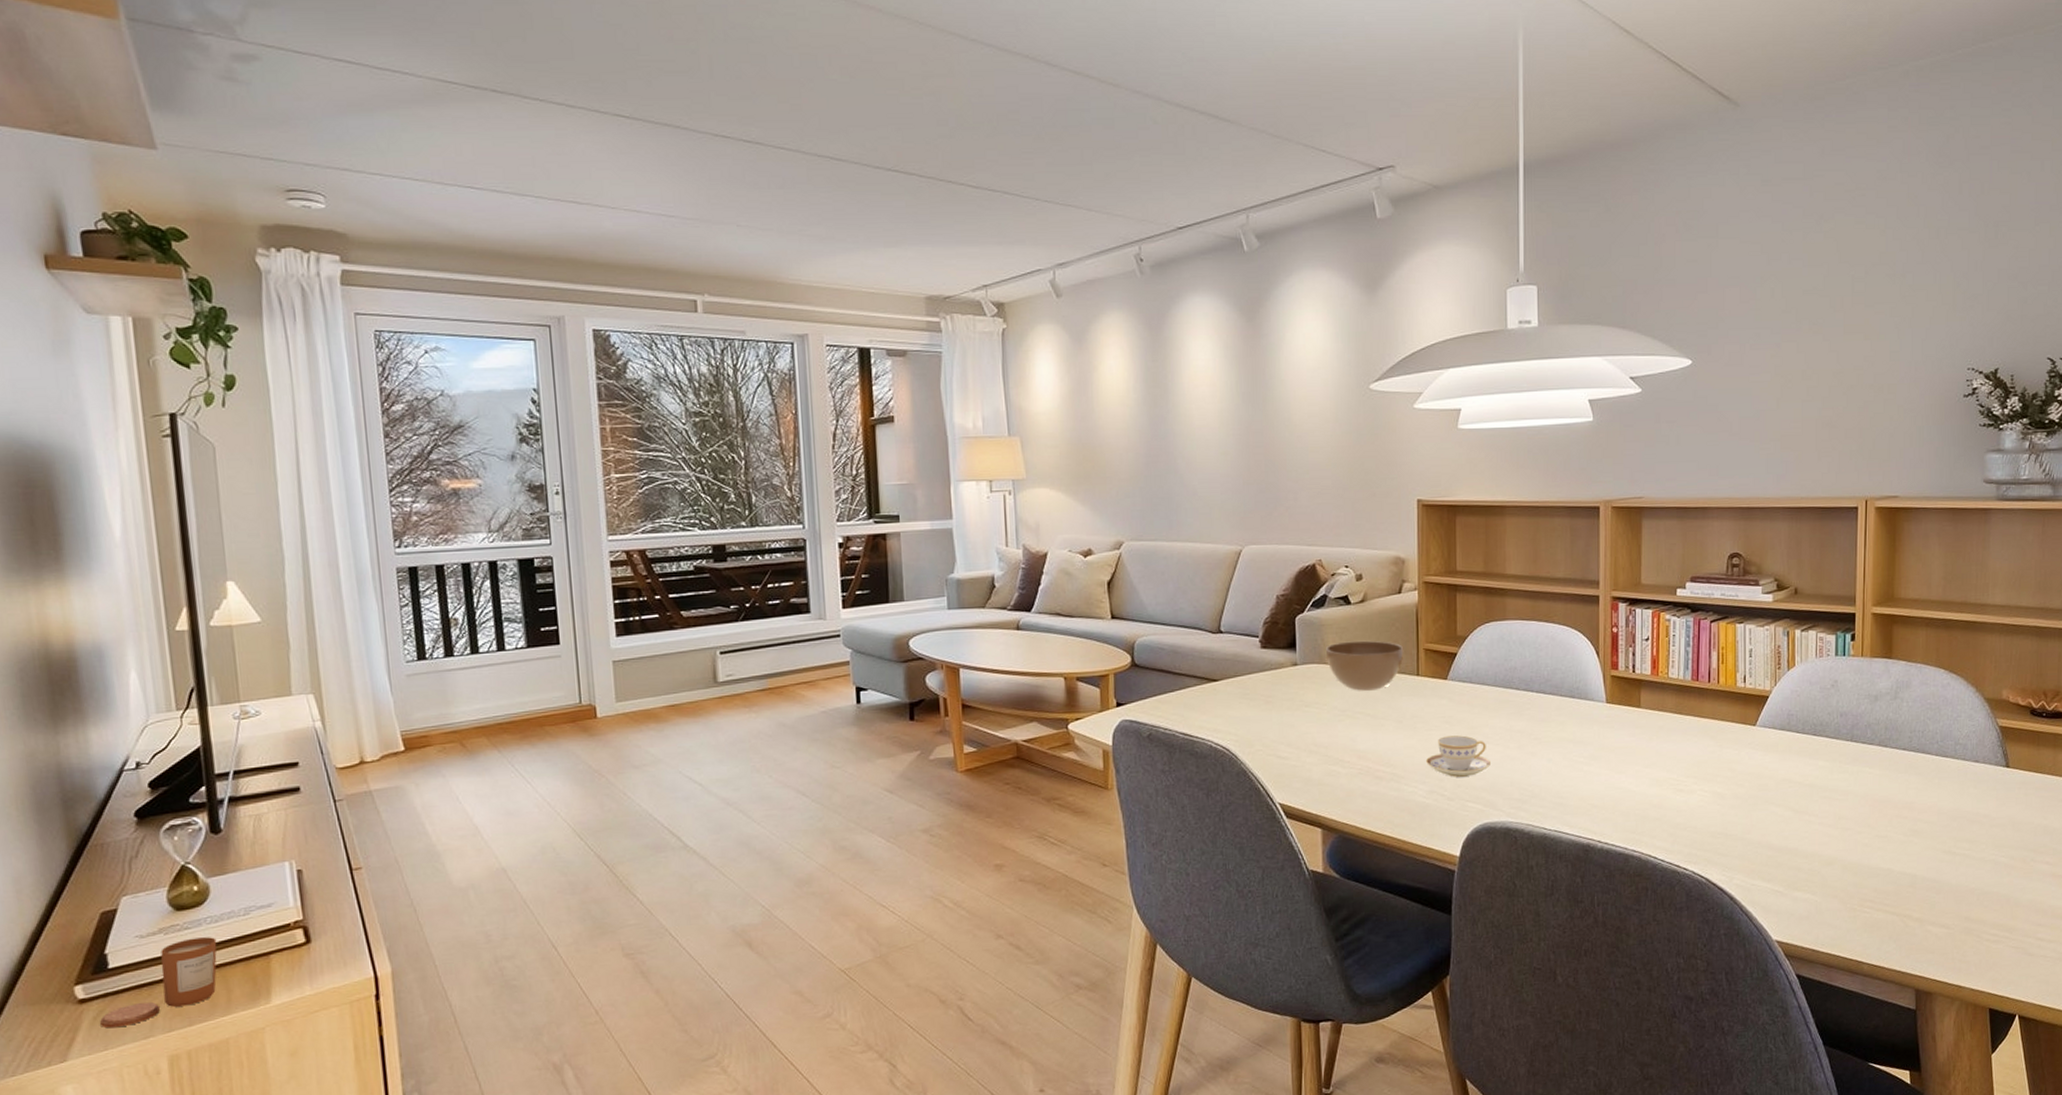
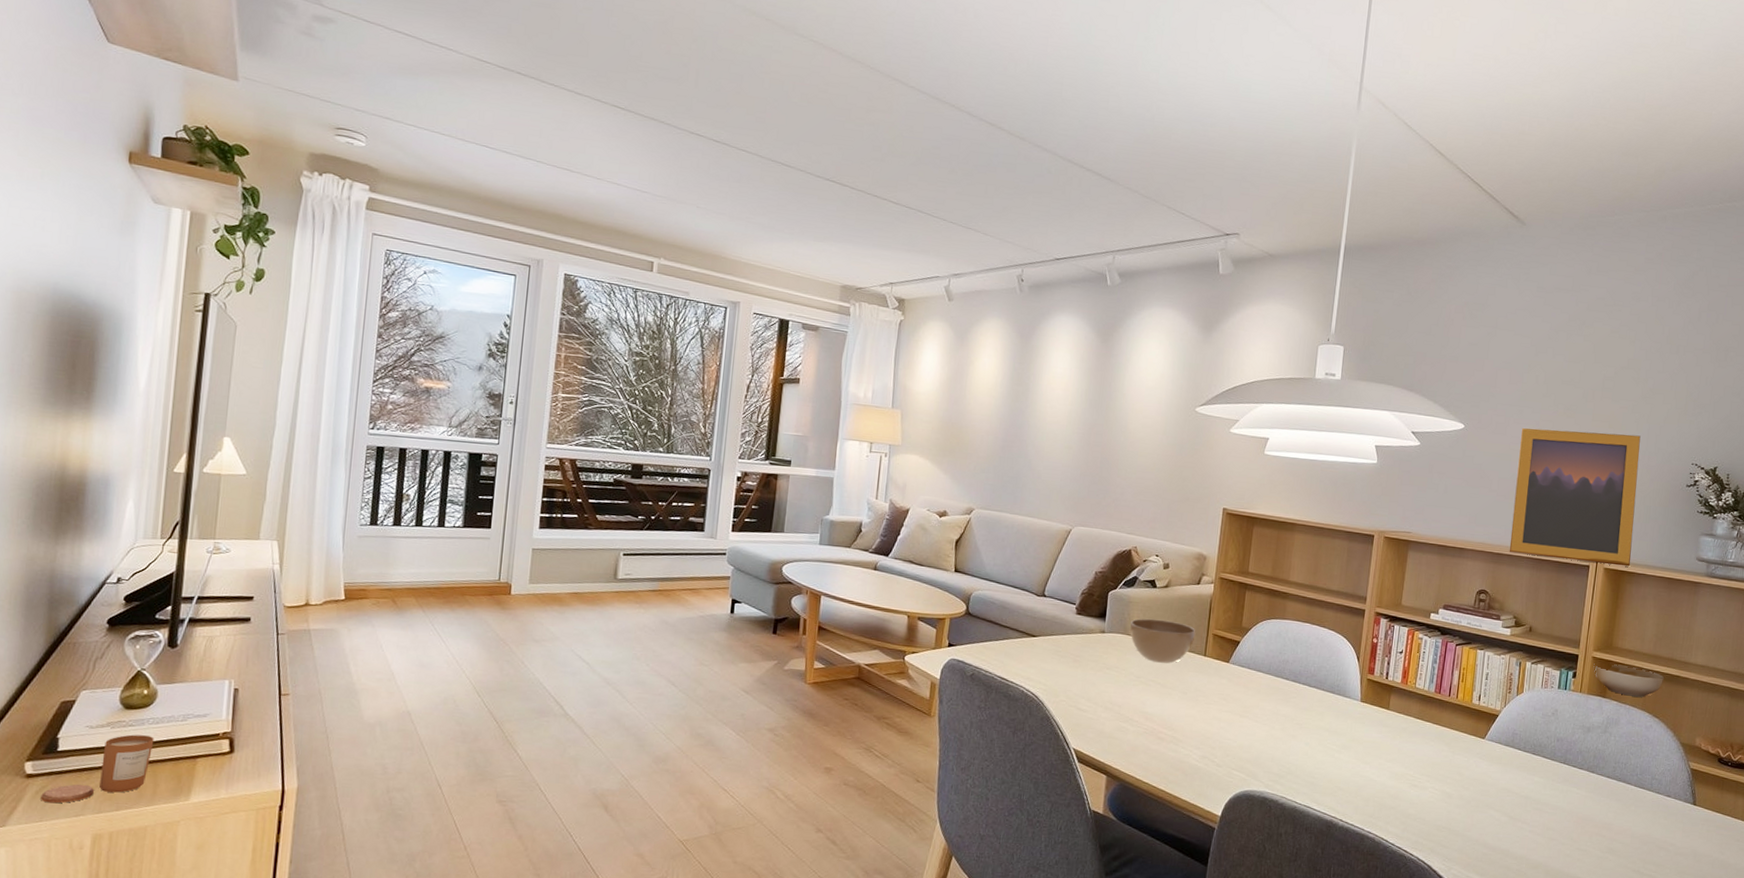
teacup: present [1425,735,1490,777] -> none [1202,711,1257,748]
picture frame: none [1760,343,1906,505] -> present [1509,428,1641,567]
bowl: none [1874,618,1959,653] -> present [1593,664,1665,697]

